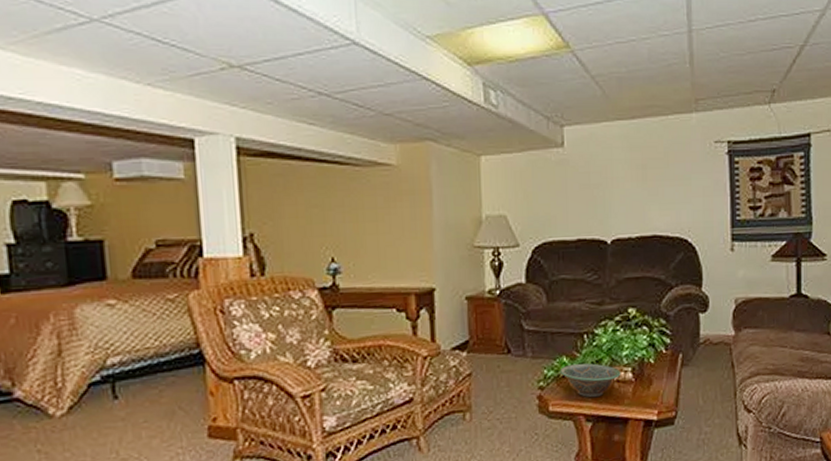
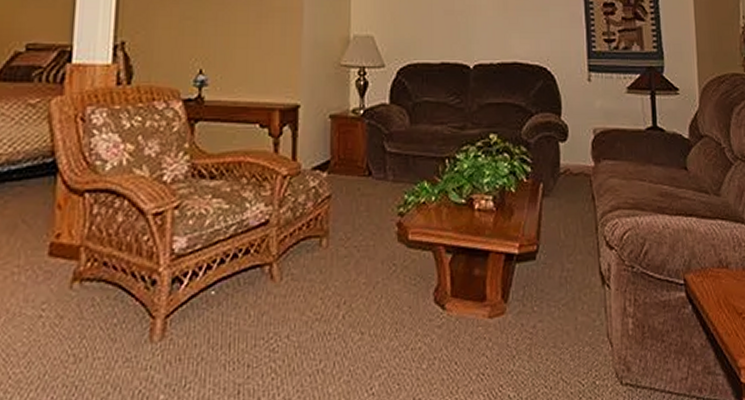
decorative bowl: present [560,363,621,398] -> none [421,189,482,227]

